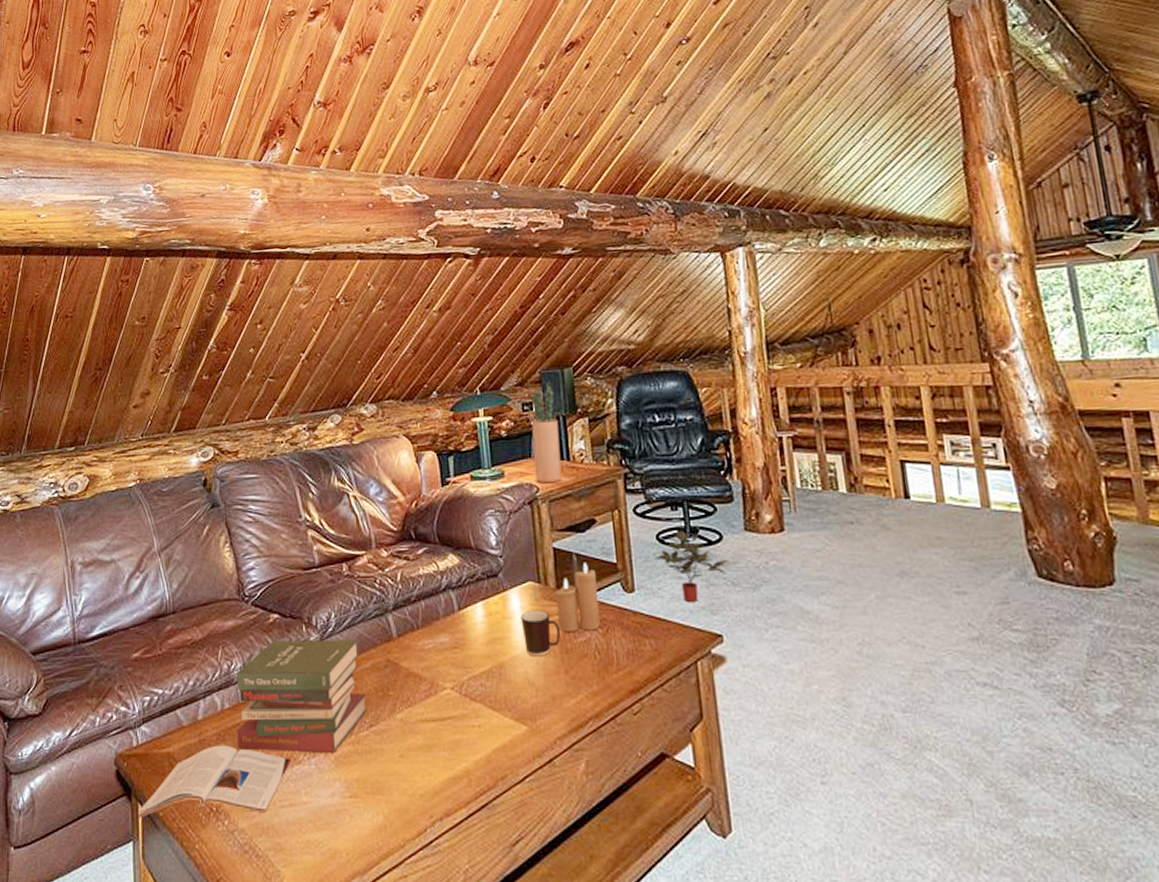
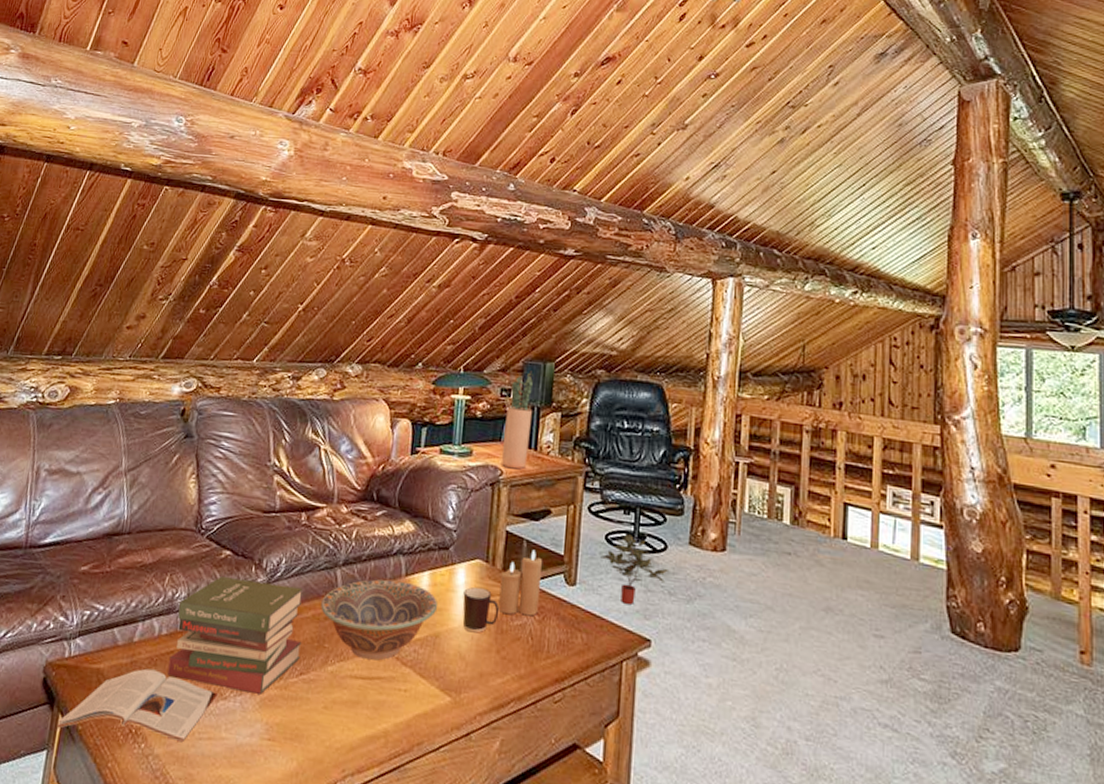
decorative bowl: none [378,616,498,701] -> present [321,579,438,661]

